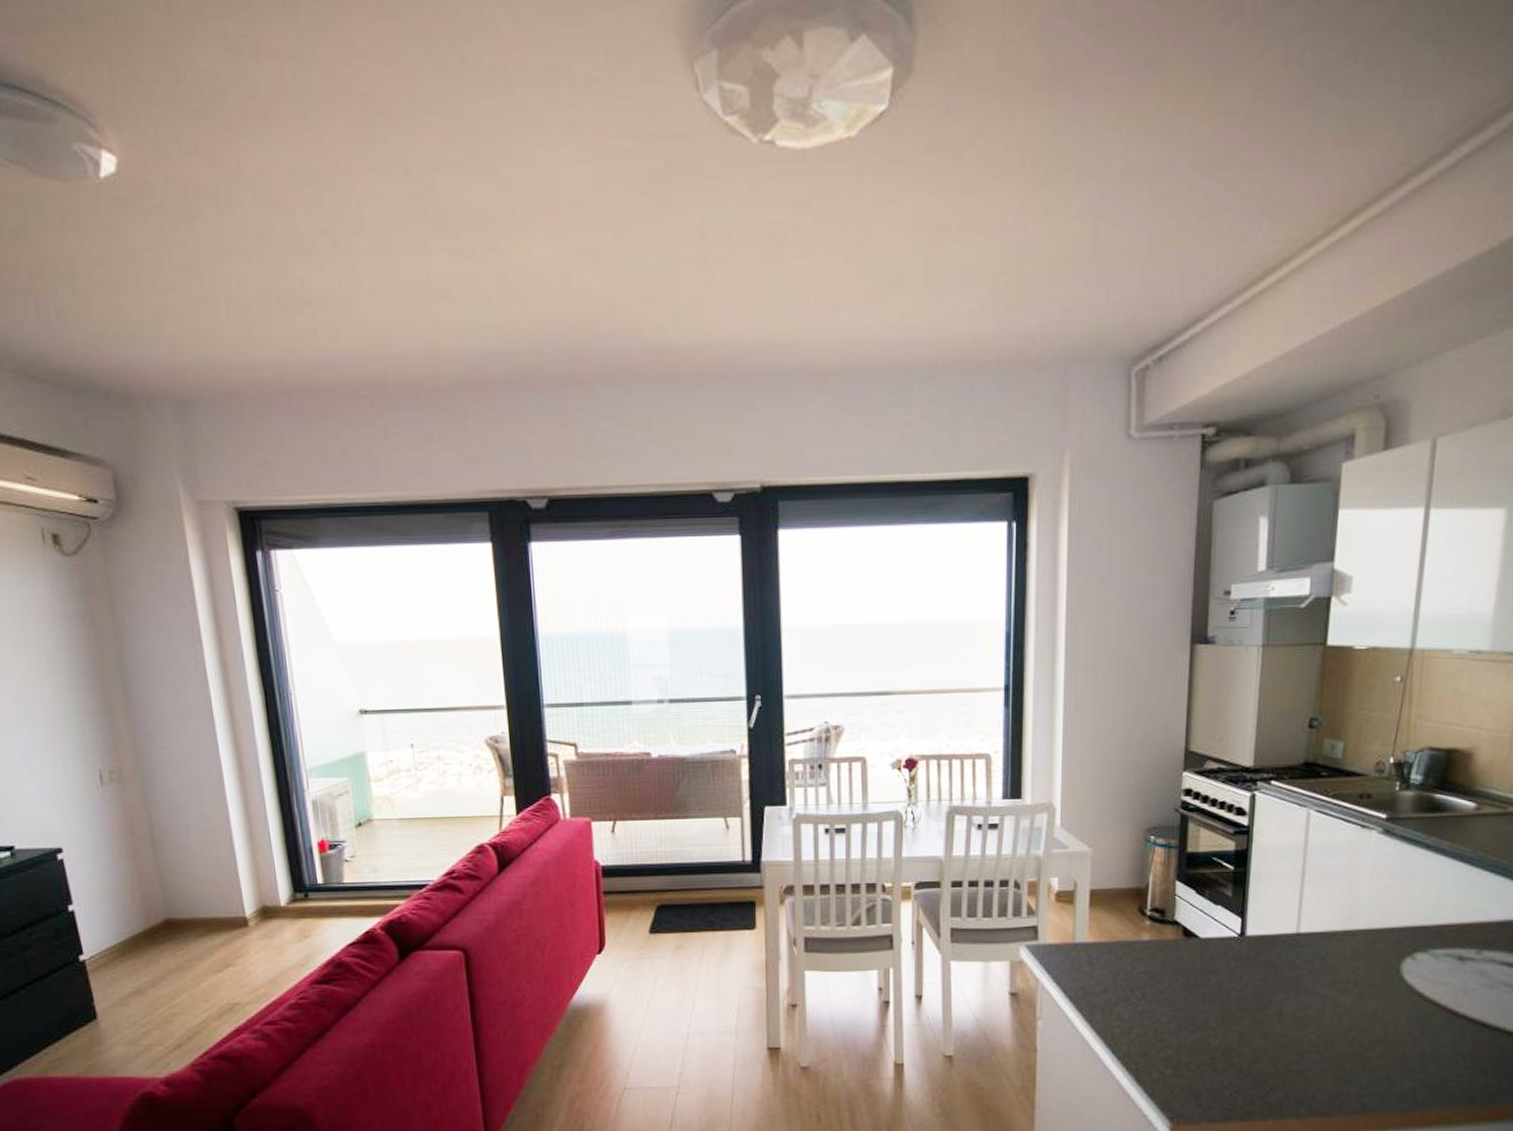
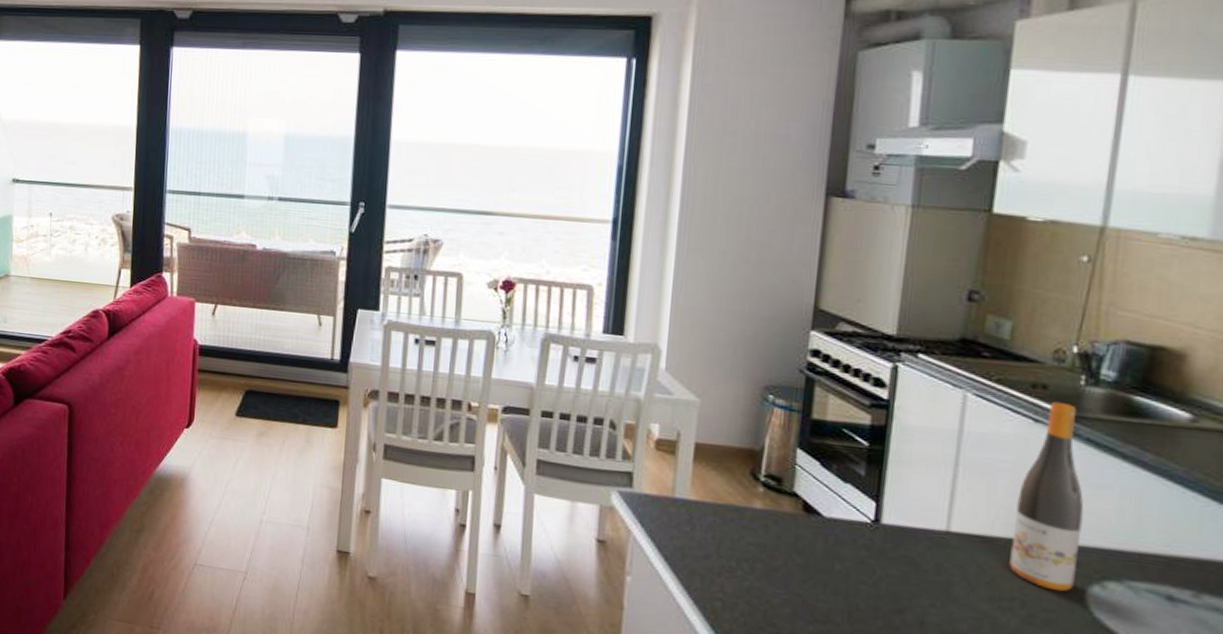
wine bottle: none [1345,807,1399,968] -> present [1009,401,1084,592]

